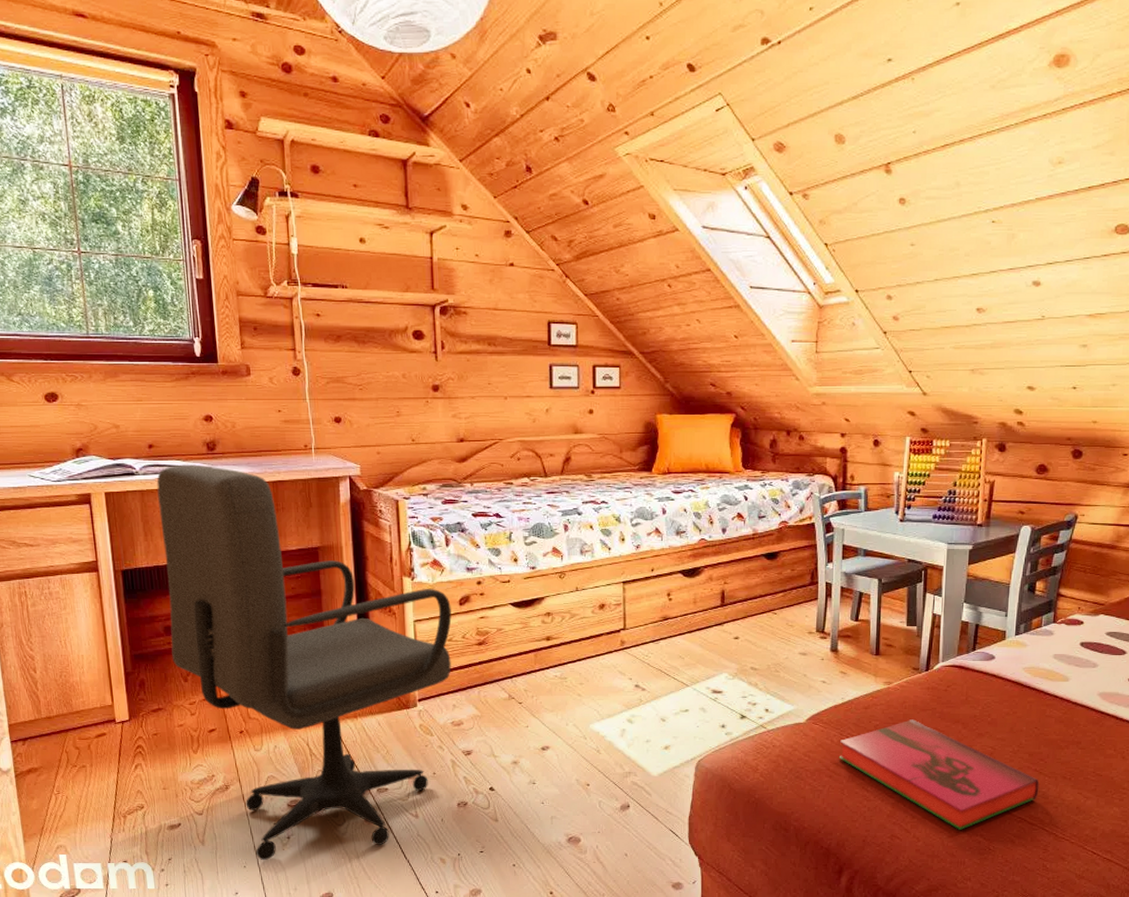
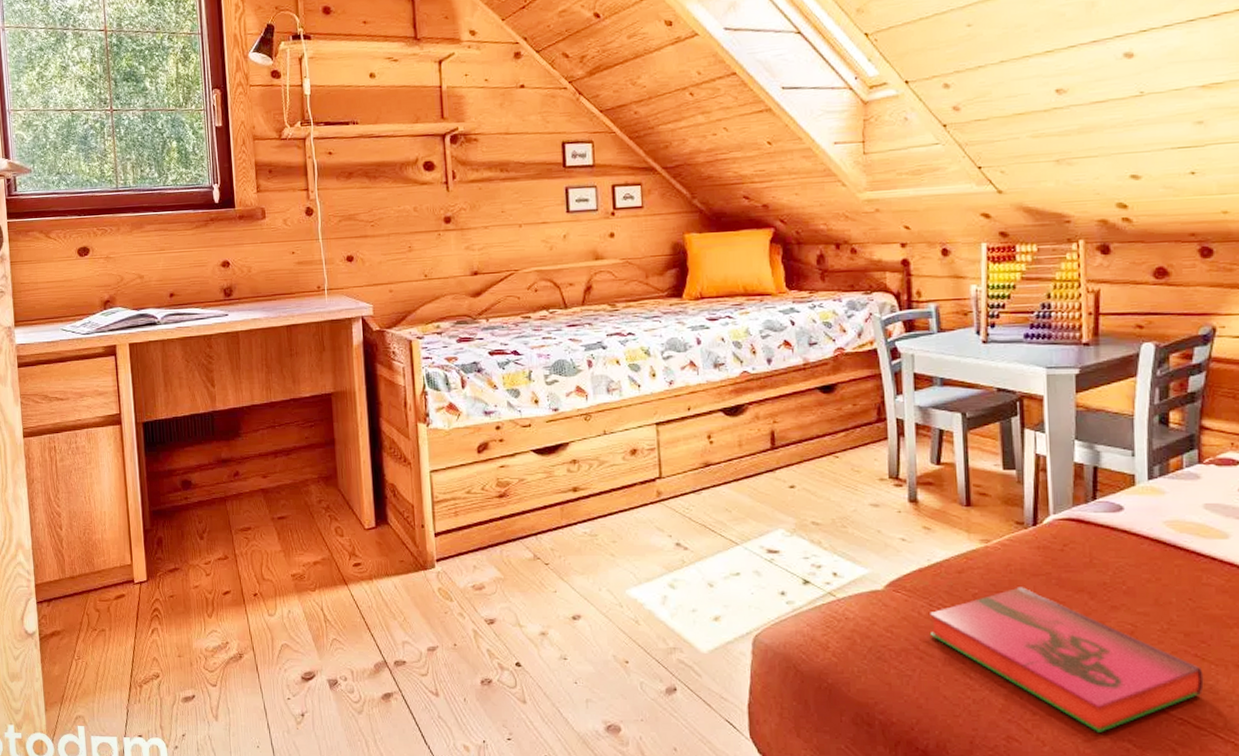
office chair: present [156,464,452,861] -> none [177,311,471,741]

